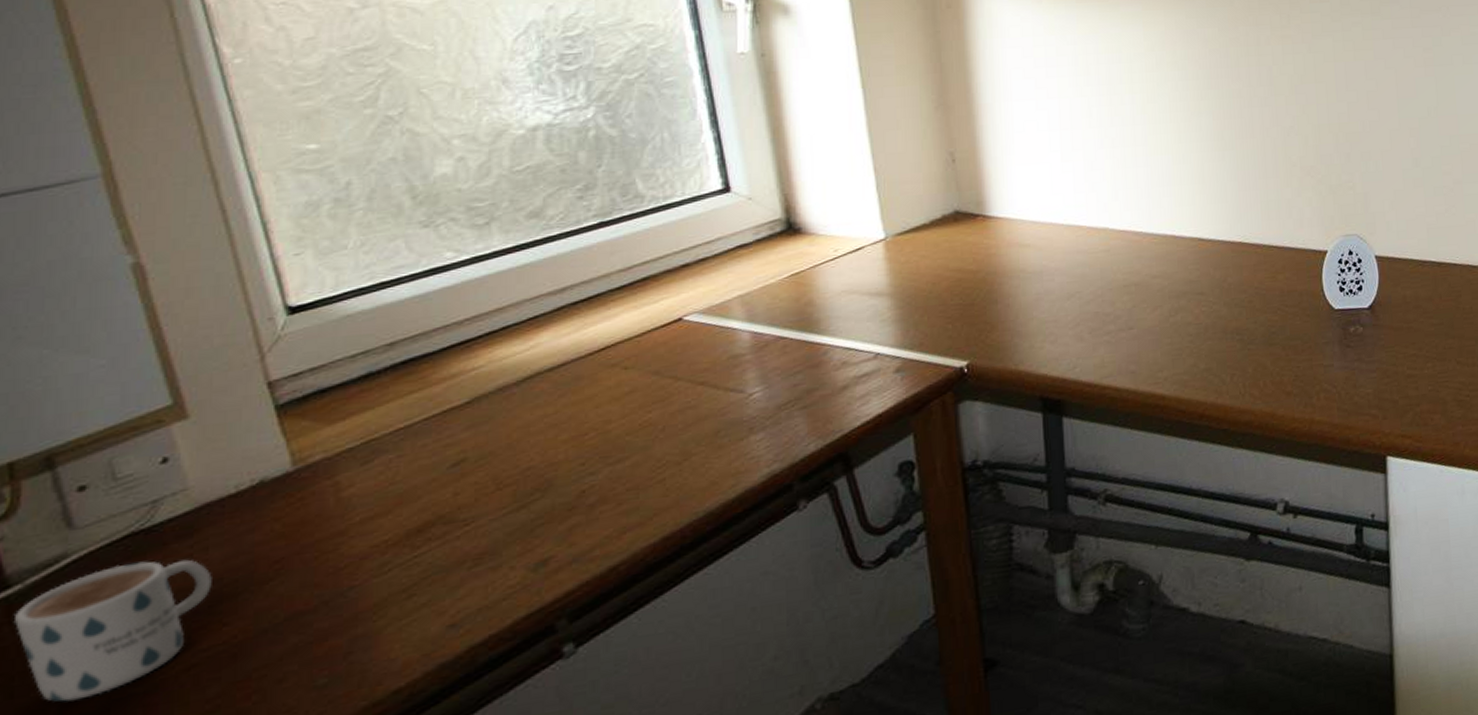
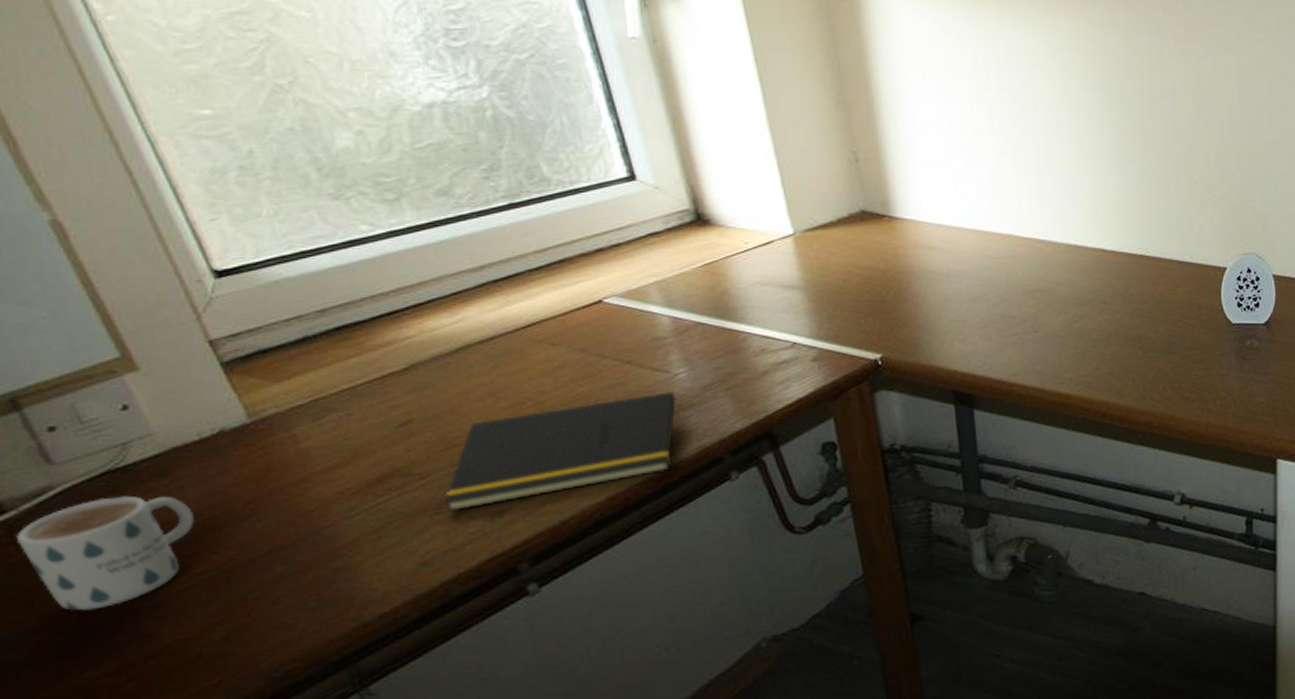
notepad: none [485,413,748,563] -> present [443,392,677,512]

